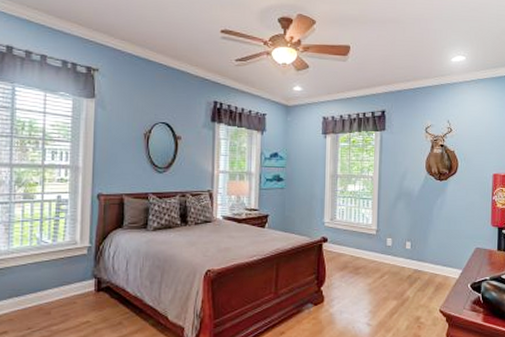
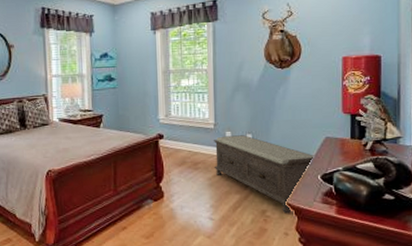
bench: none [374,242,467,320] -> present [213,135,315,214]

